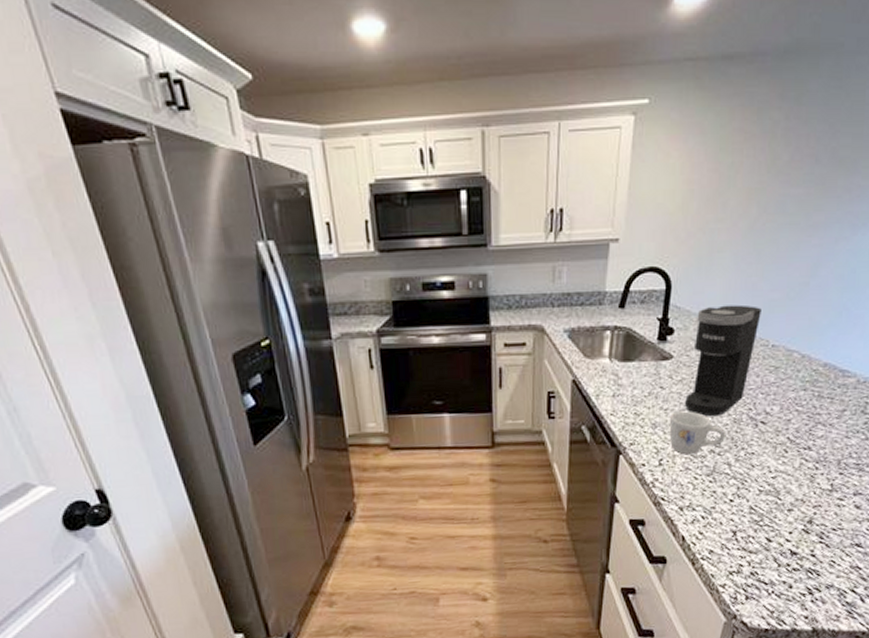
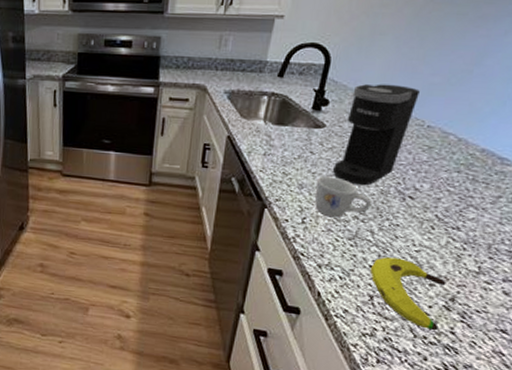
banana: none [730,487,803,556] -> present [370,257,446,330]

